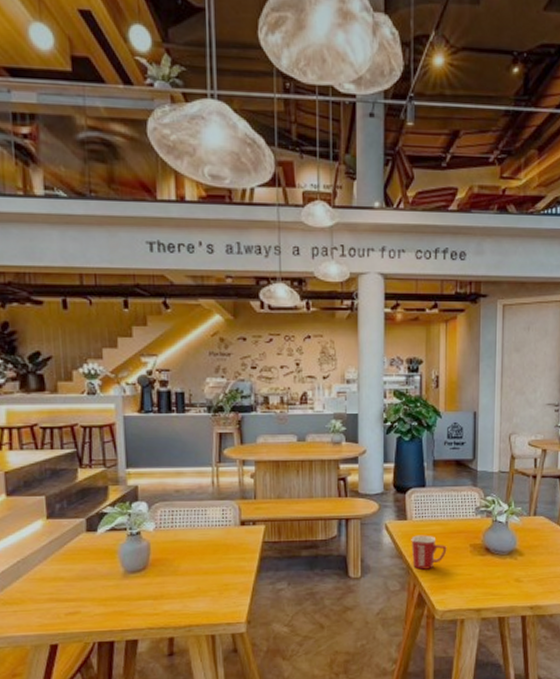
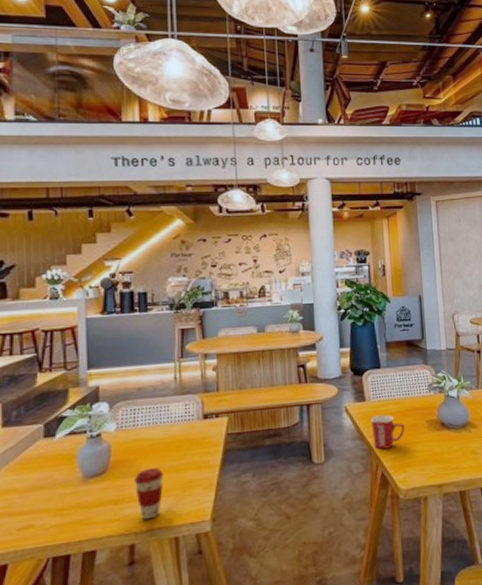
coffee cup: none [173,568,201,617] -> present [135,467,164,520]

